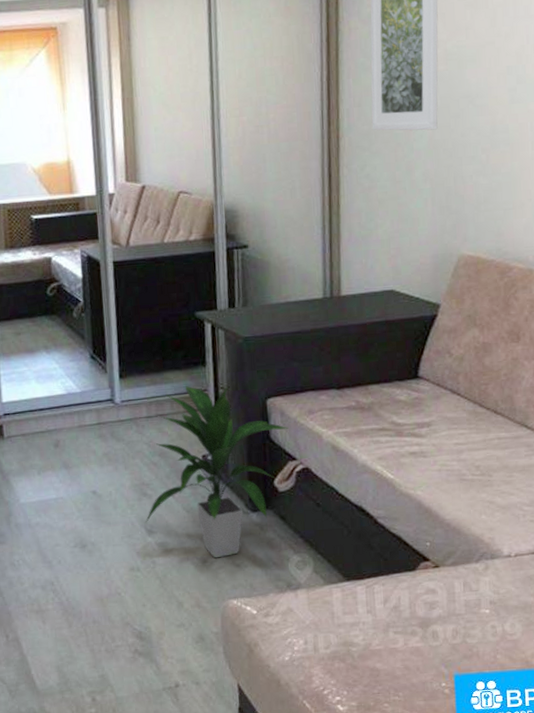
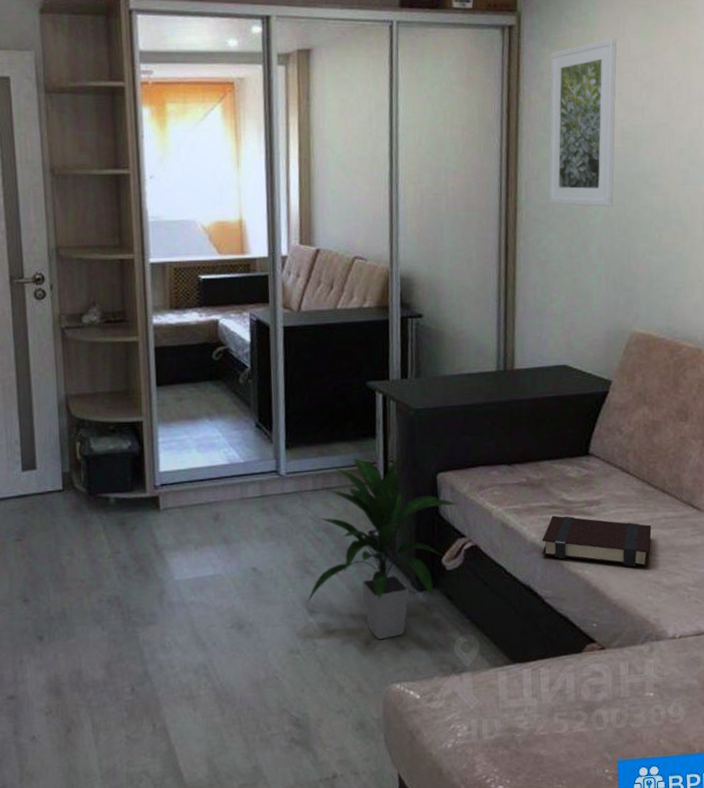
book: none [372,438,484,487] -> present [542,515,652,567]

